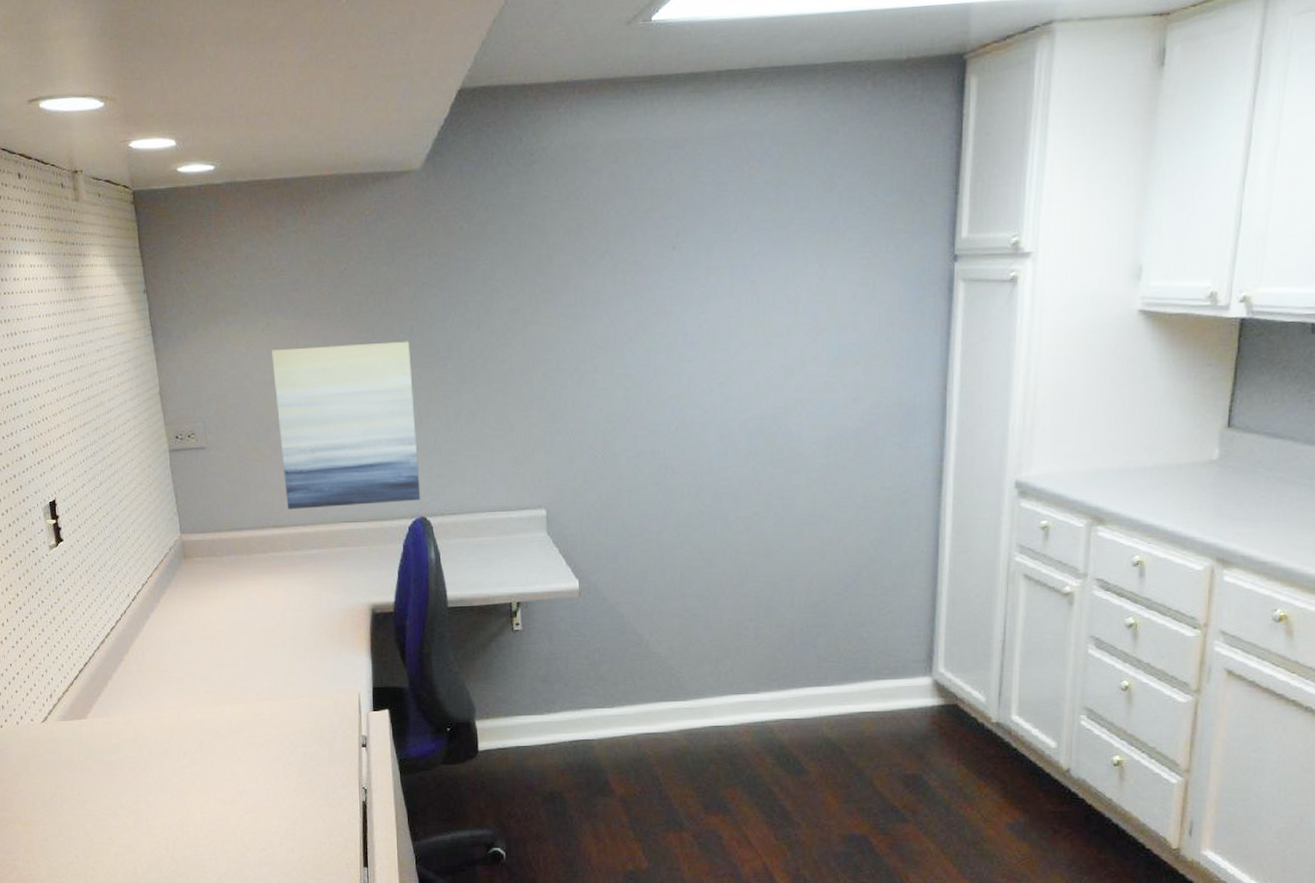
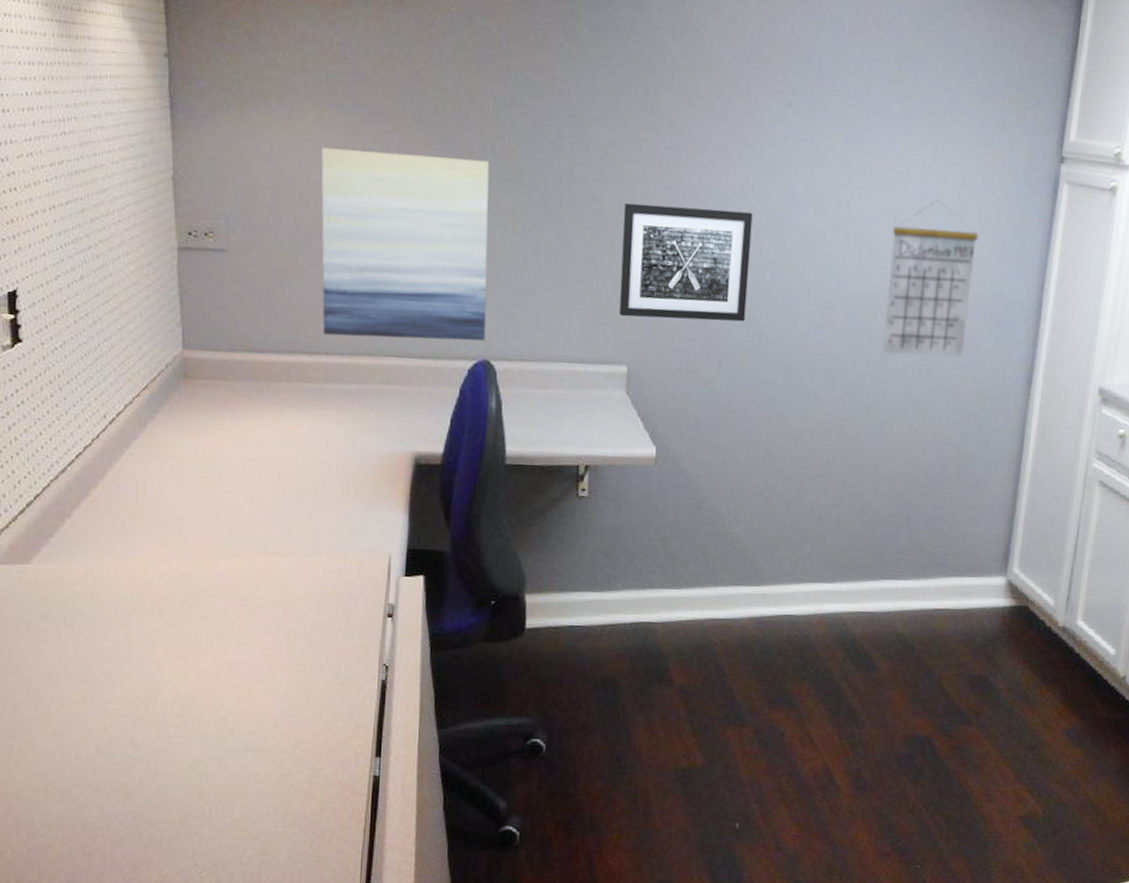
wall art: none [530,354,650,465] -> present [618,202,753,322]
calendar: none [784,316,873,471] -> present [882,199,978,357]

